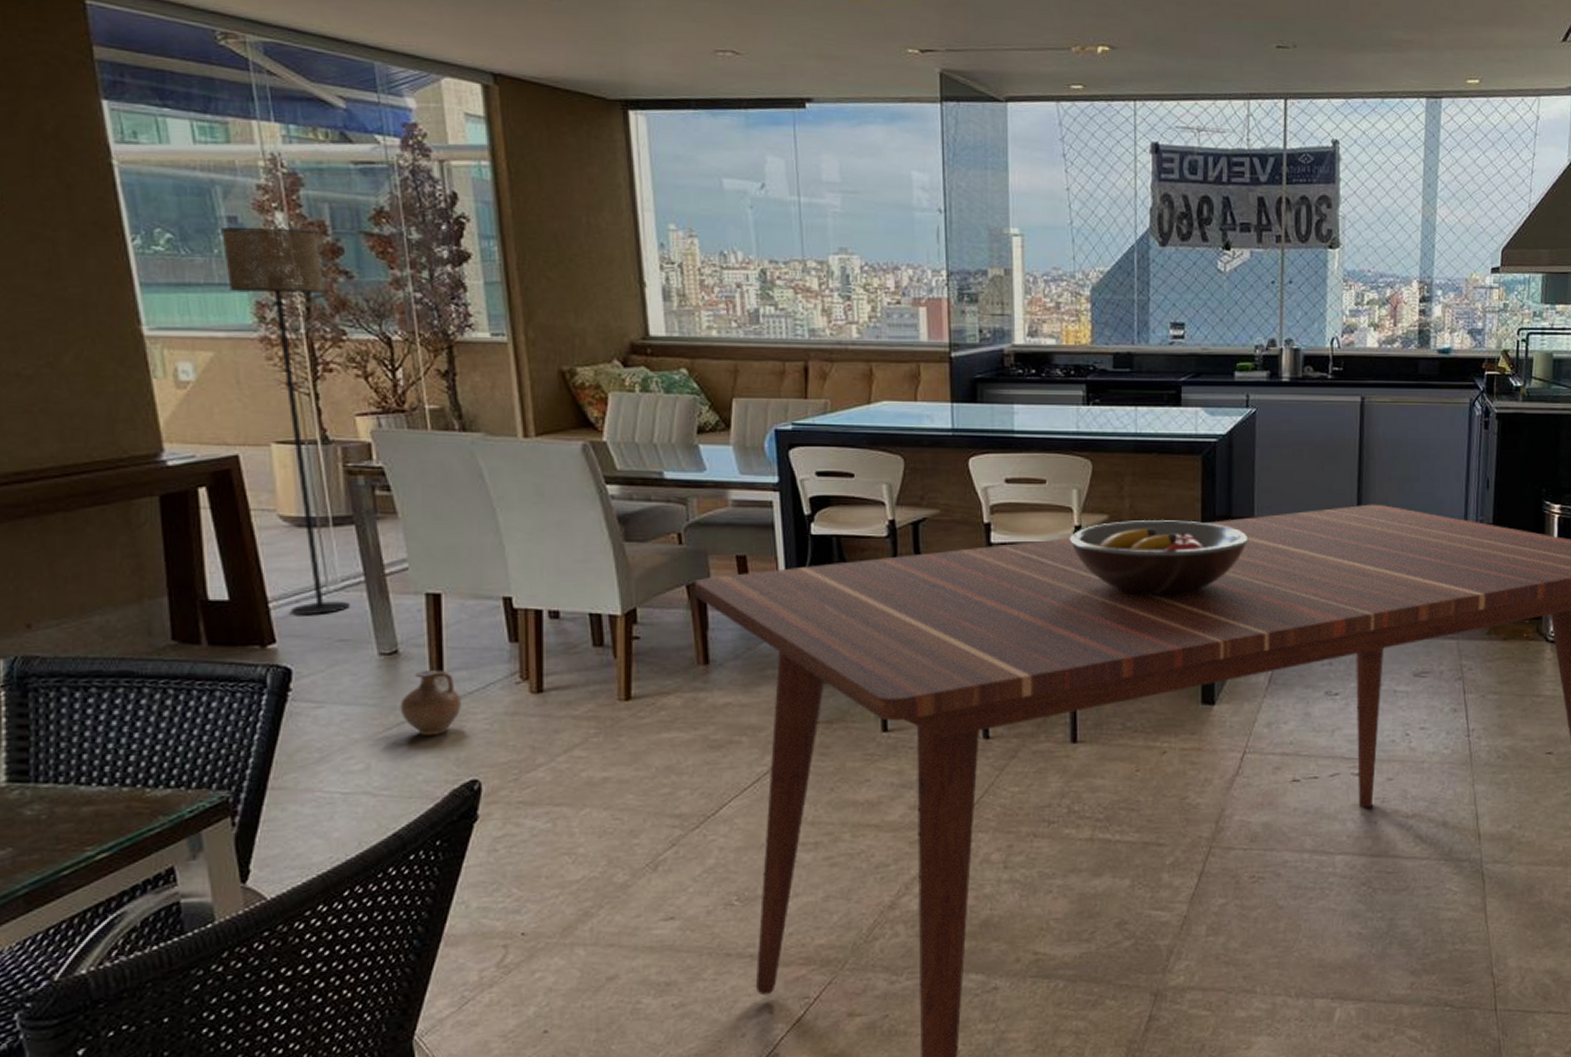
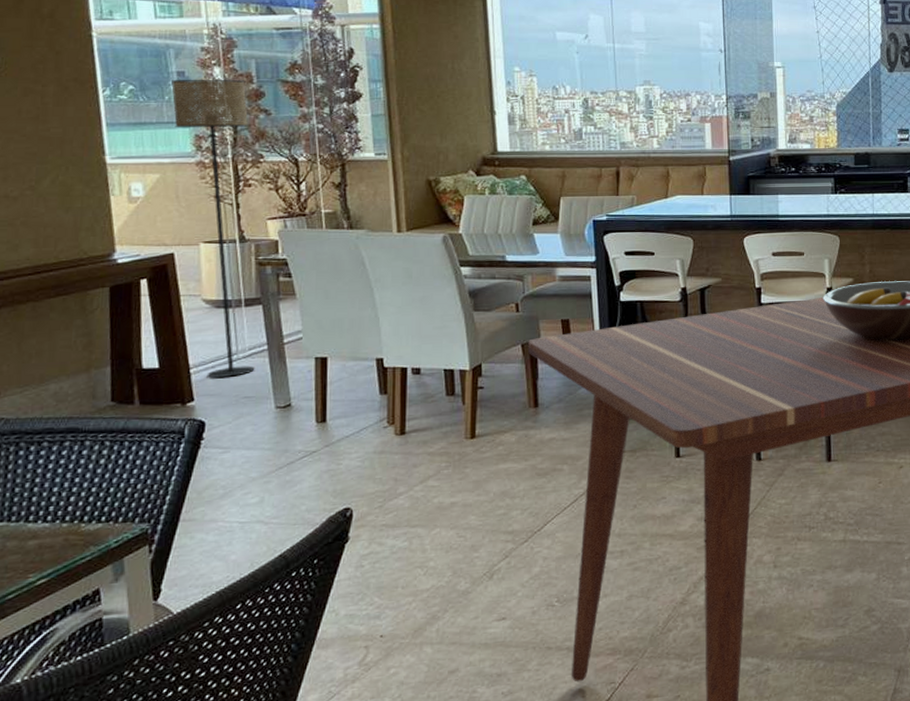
ceramic jug: present [400,670,461,737] -> none [290,419,339,474]

